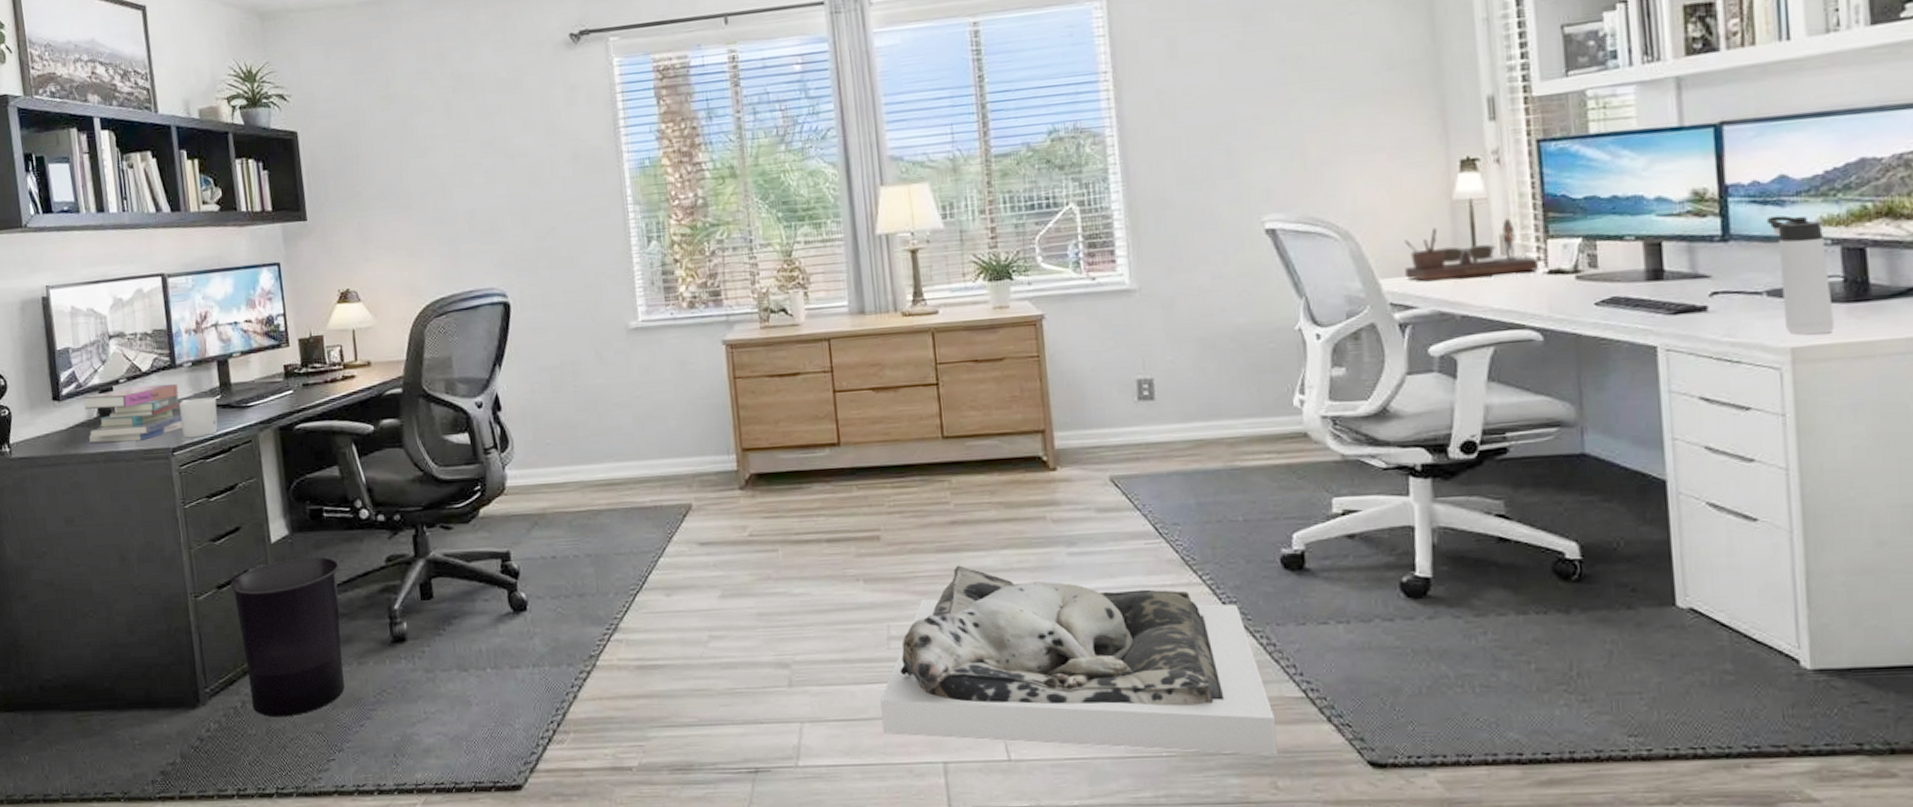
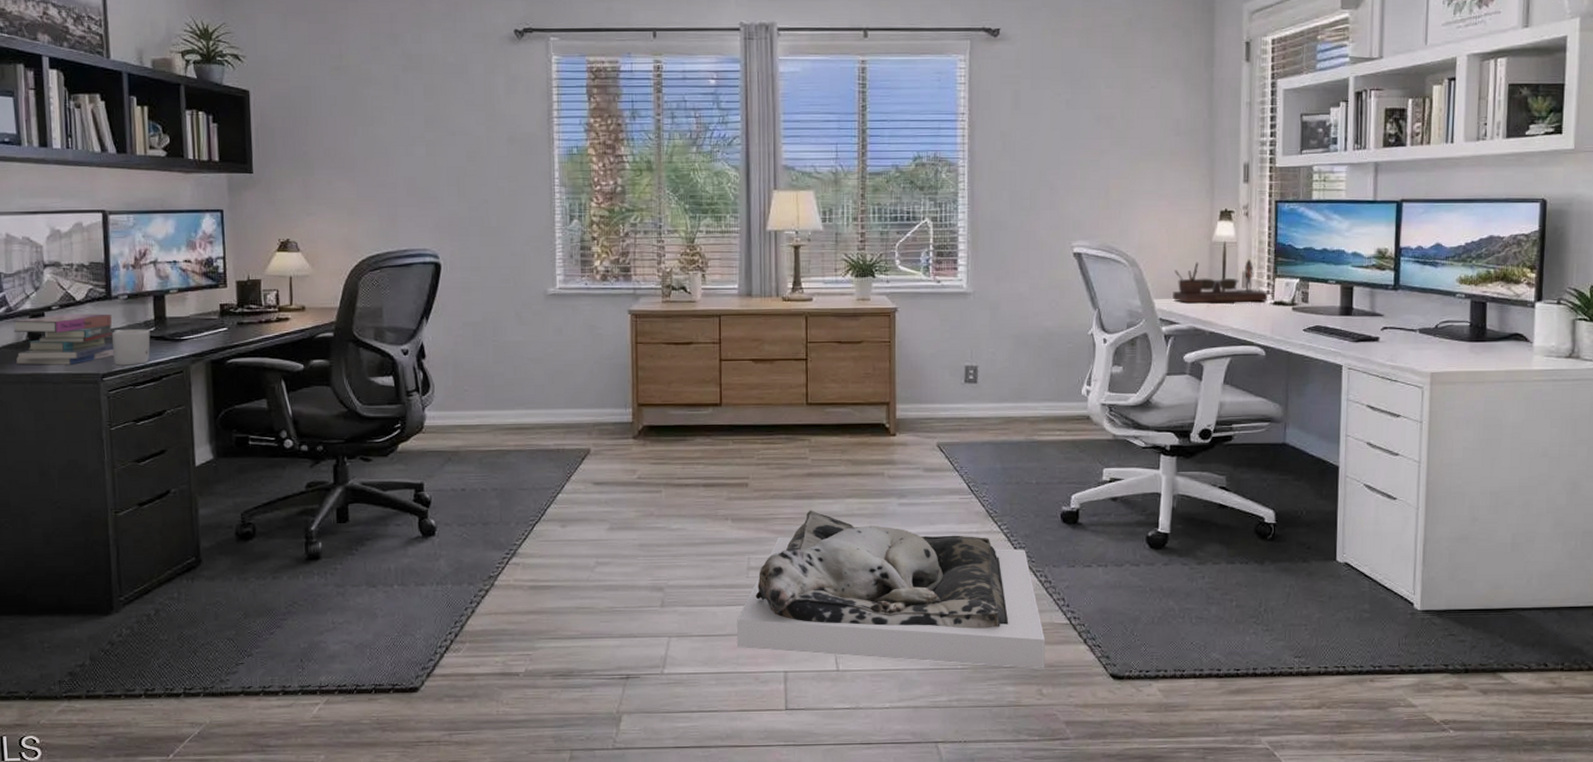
waste bin: present [230,556,345,718] -> none [152,480,261,625]
thermos bottle: present [1766,215,1835,336] -> none [1424,274,1461,365]

